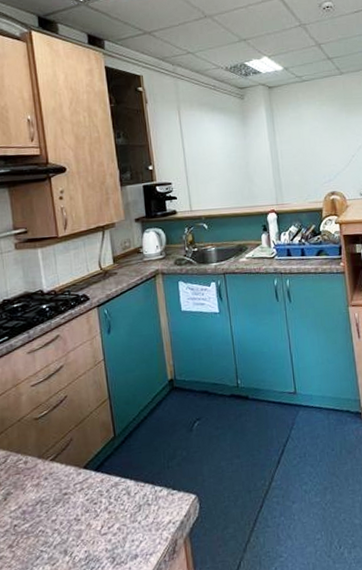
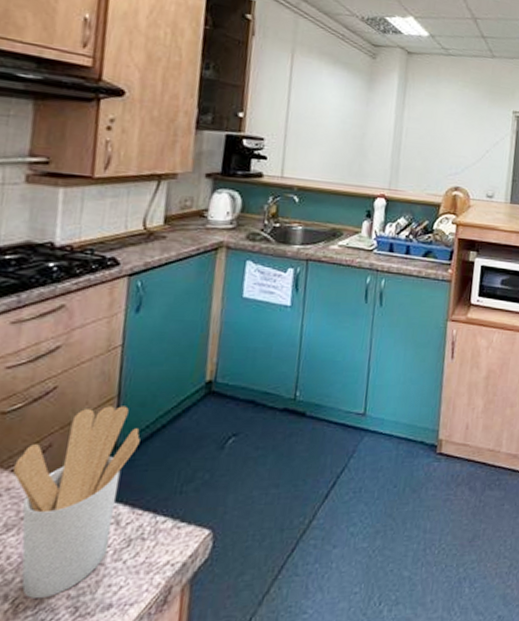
utensil holder: none [51,405,131,553] -> present [13,406,140,600]

